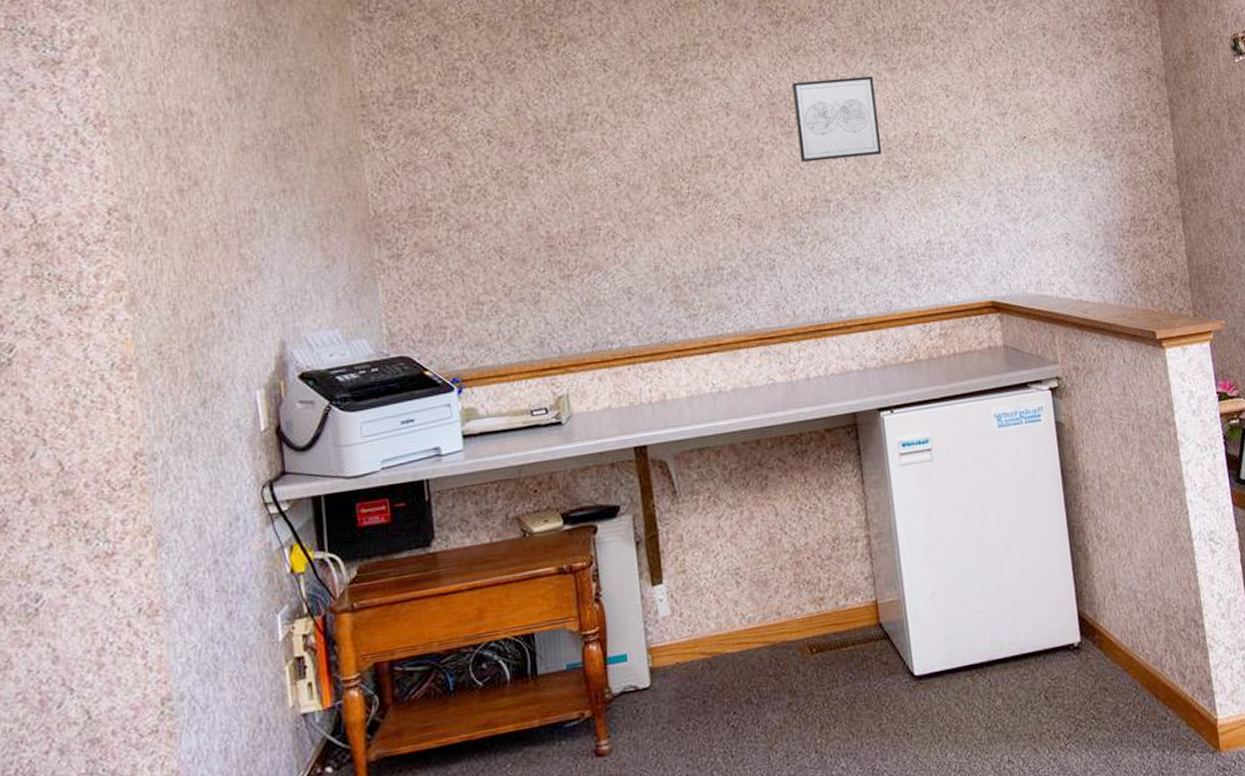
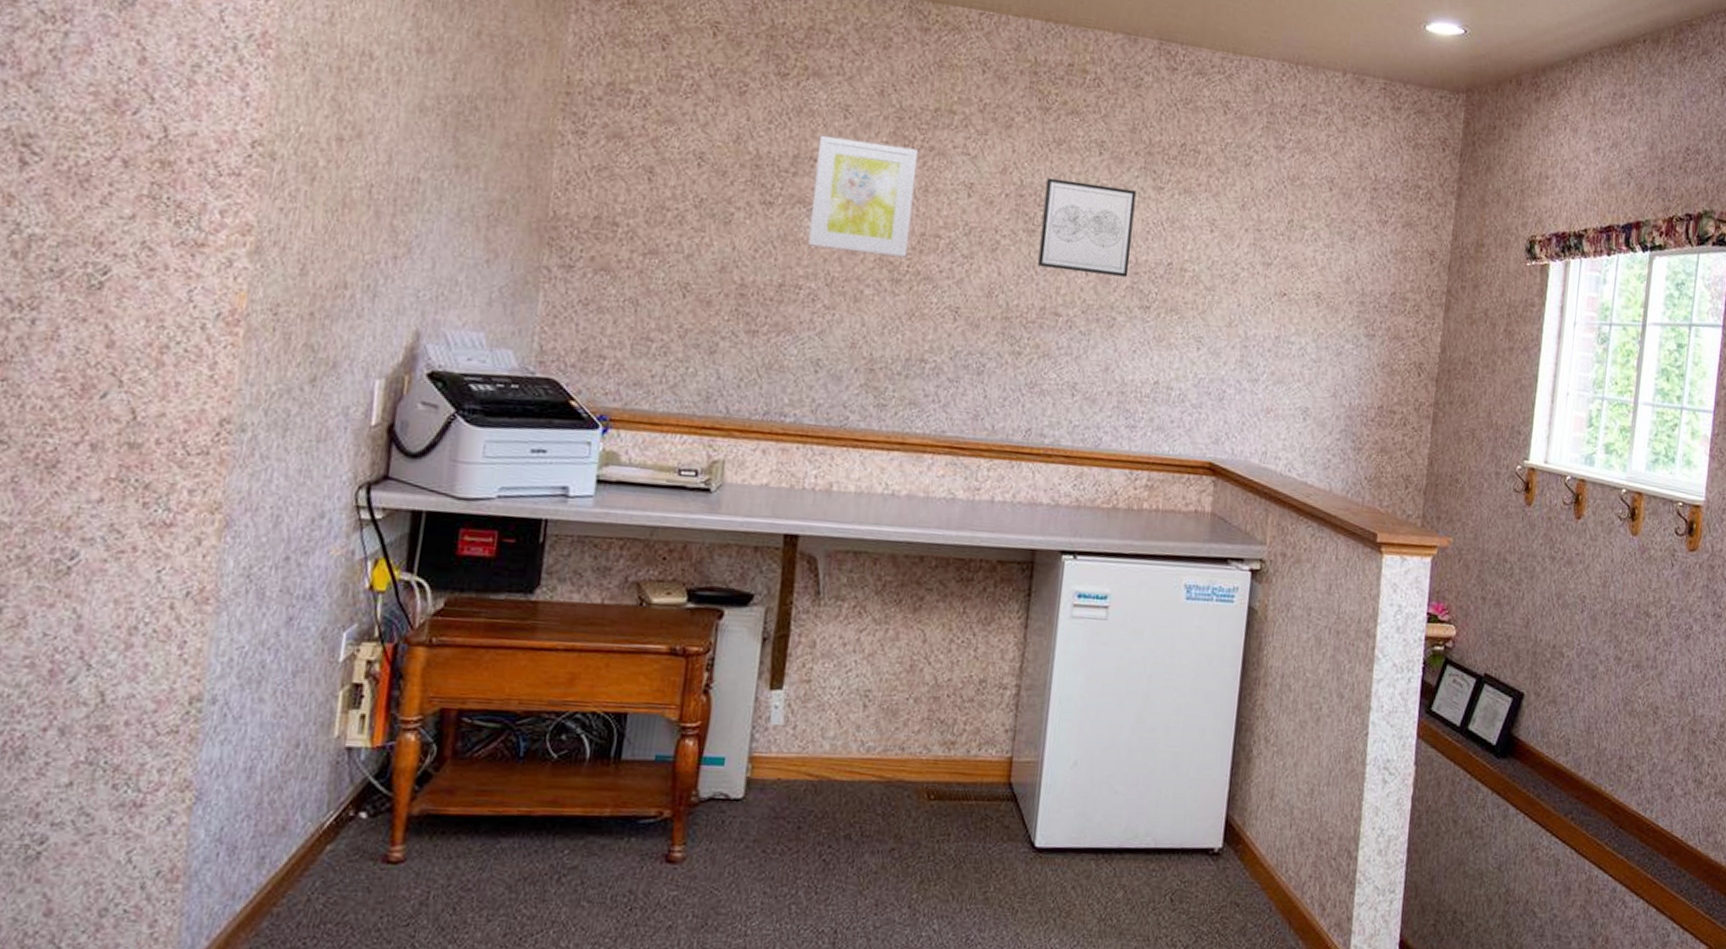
wall art: none [586,84,686,190] -> present [808,135,918,257]

